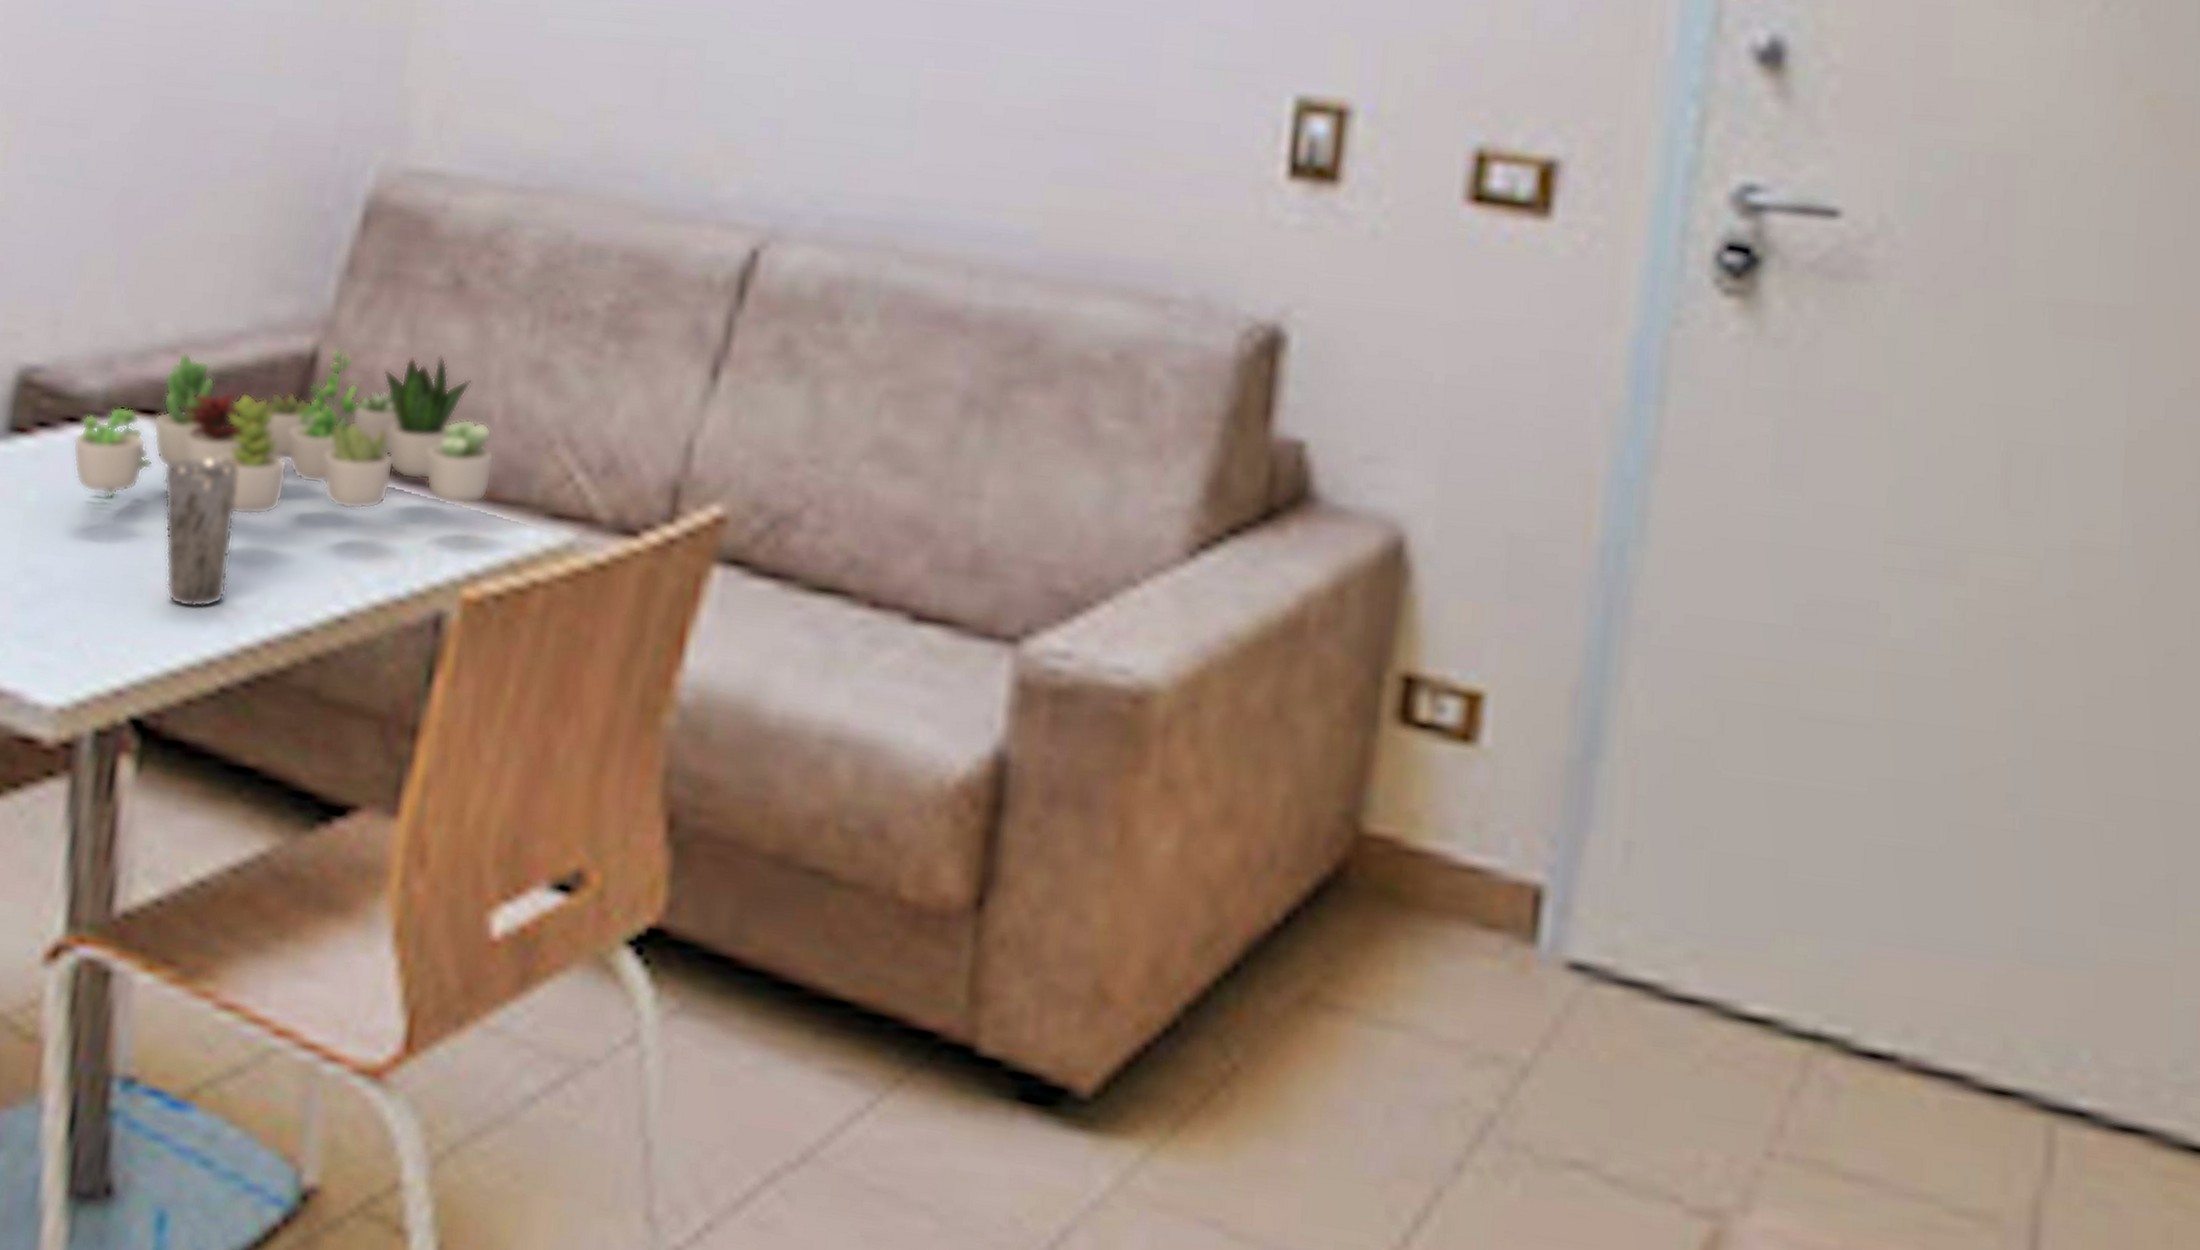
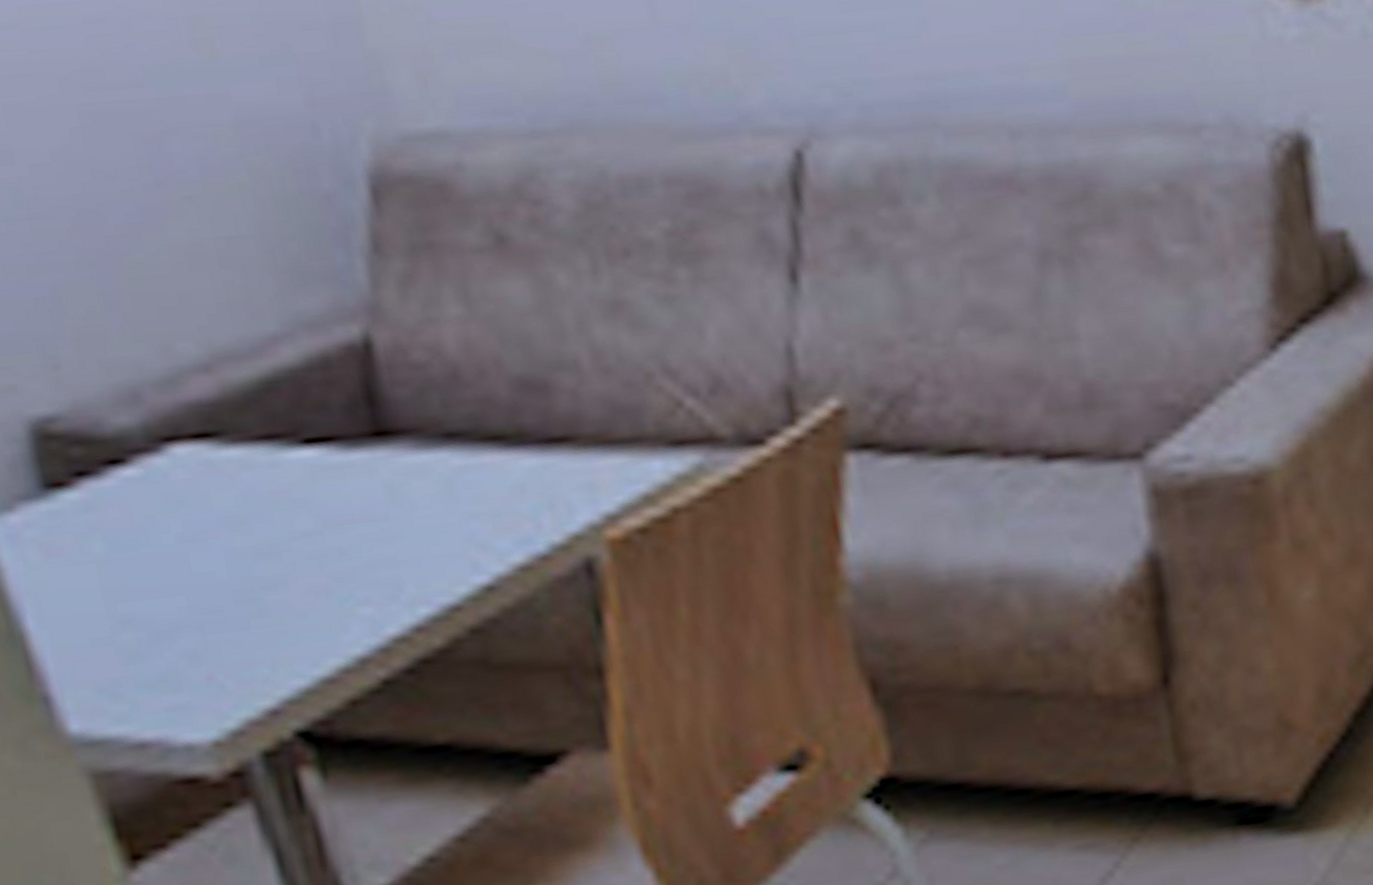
succulent plant: present [72,341,495,516] -> none [123,315,601,529]
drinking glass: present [163,460,238,609] -> none [239,467,357,616]

